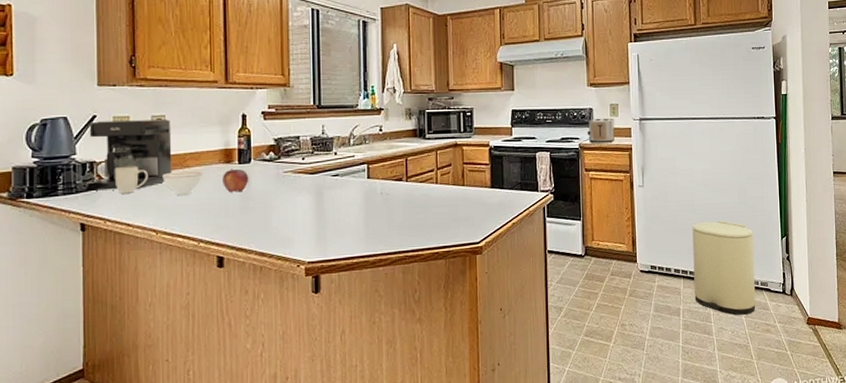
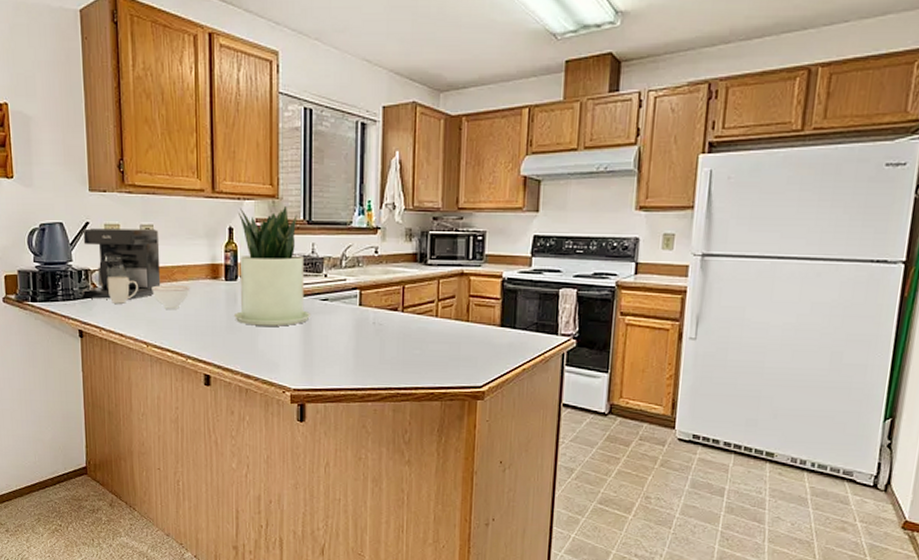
fruit: present [222,168,249,193] -> none [209,285,236,311]
planter: none [247,94,323,205] -> present [233,207,312,326]
toaster: present [587,117,616,143] -> none [628,250,668,283]
pedal bin: present [692,220,756,315] -> none [746,389,844,507]

